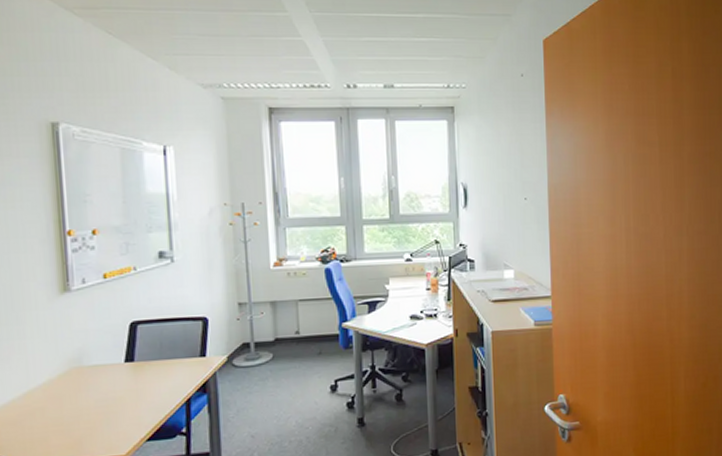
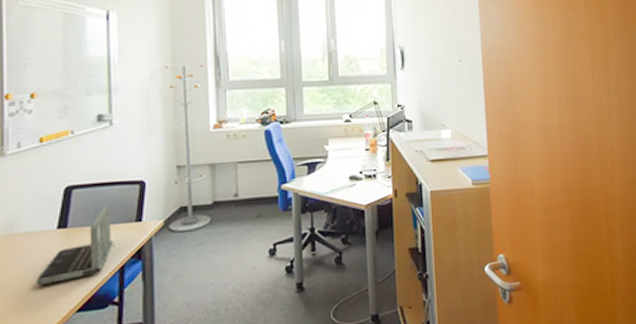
laptop: none [107,342,180,415] -> present [36,206,114,285]

